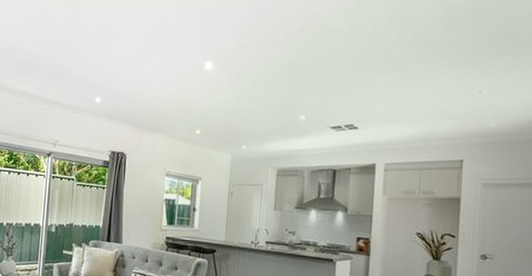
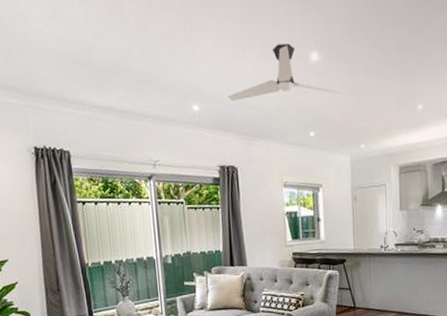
ceiling fan: none [127,53,232,99] -> present [228,43,344,101]

